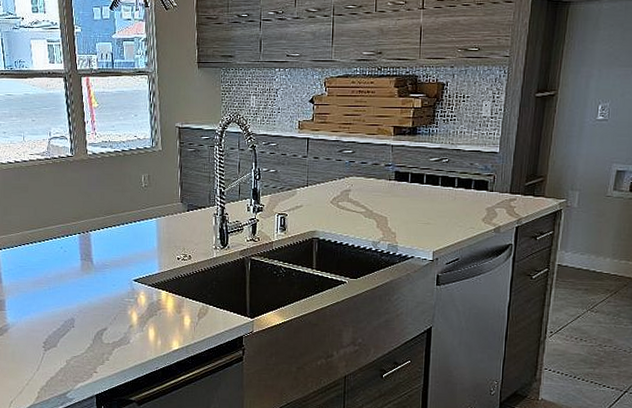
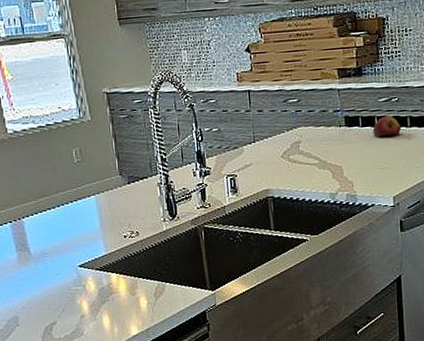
apple: none [420,175,449,194] -> present [373,116,402,137]

